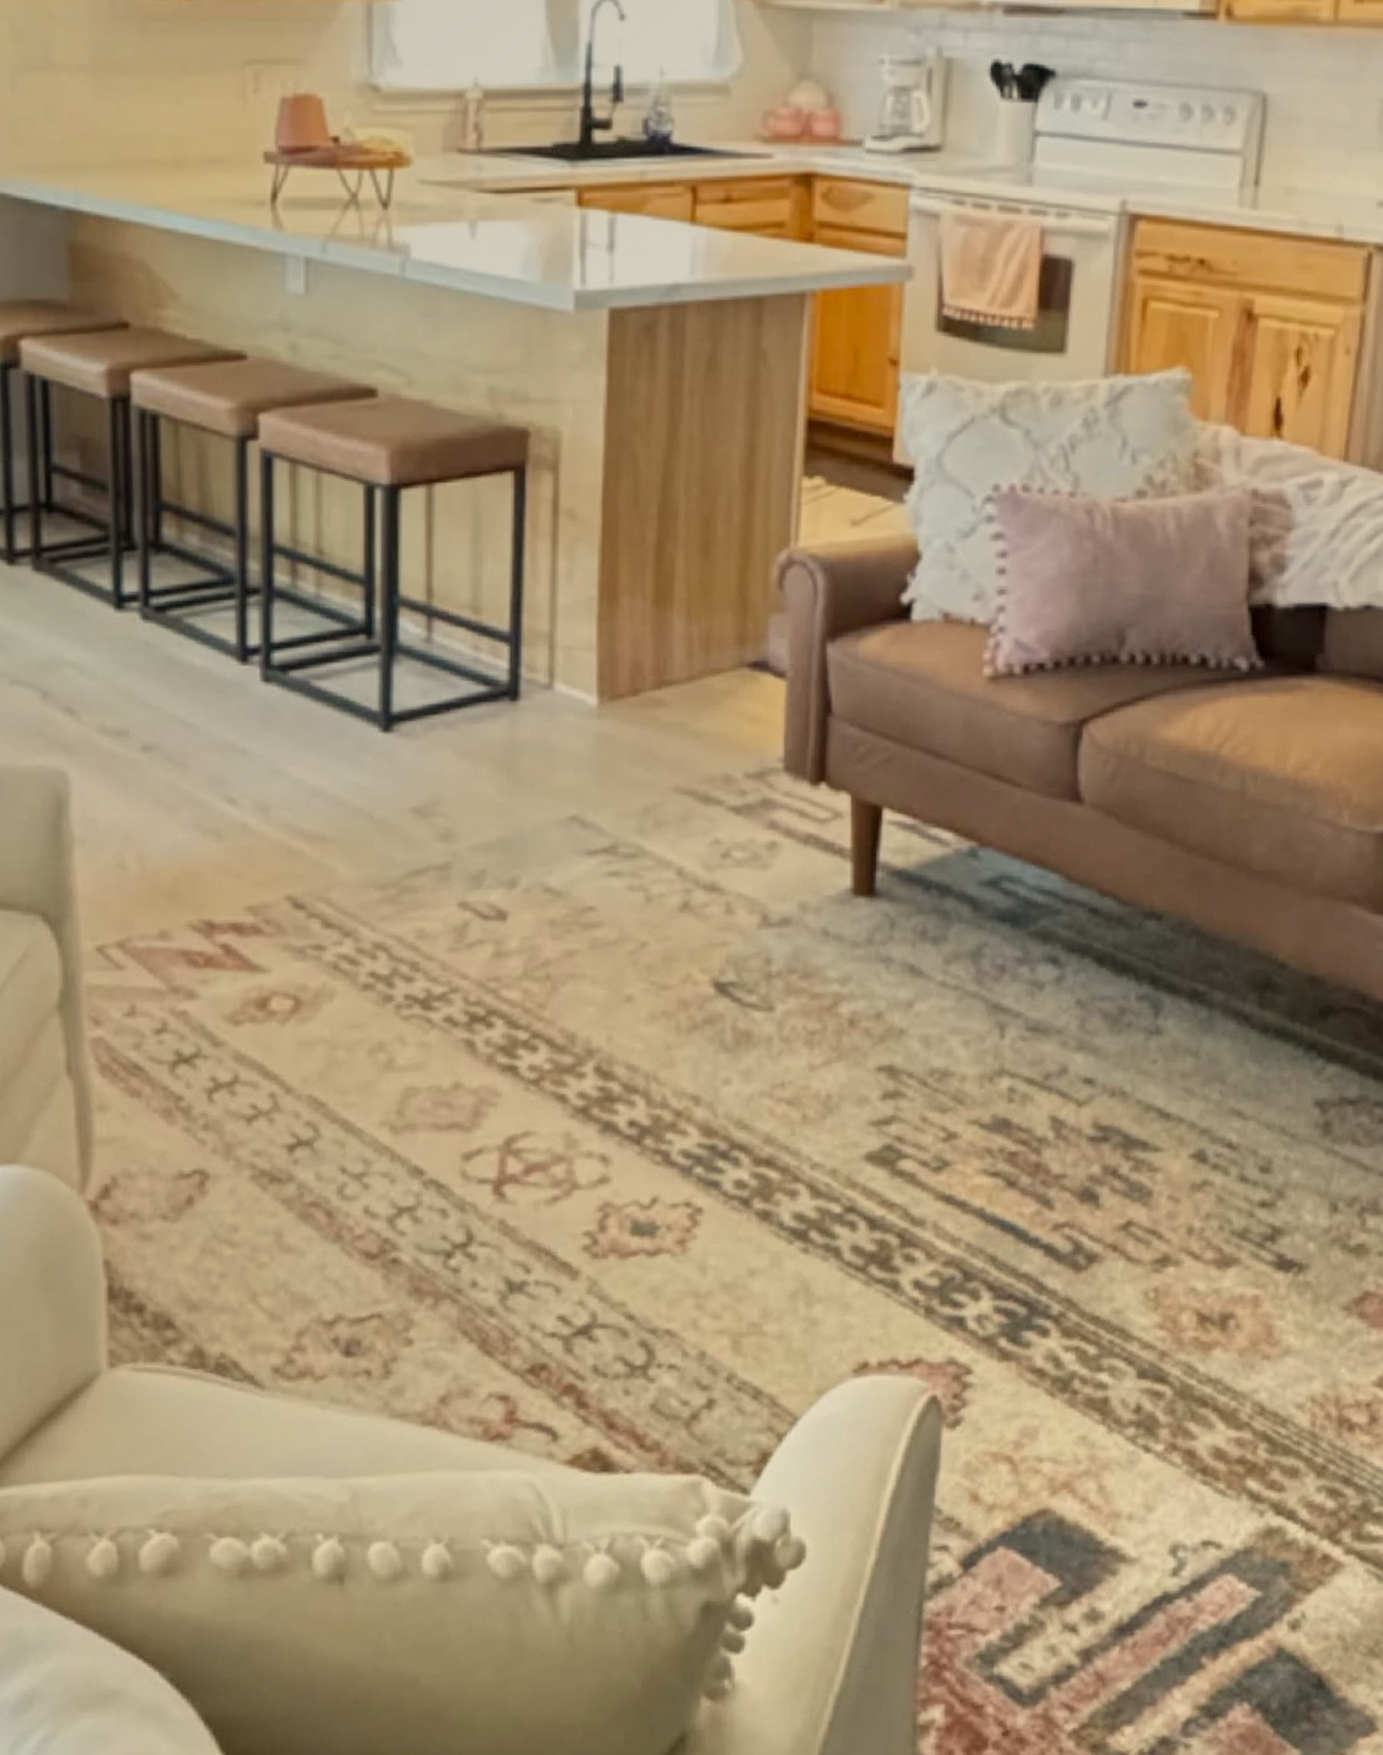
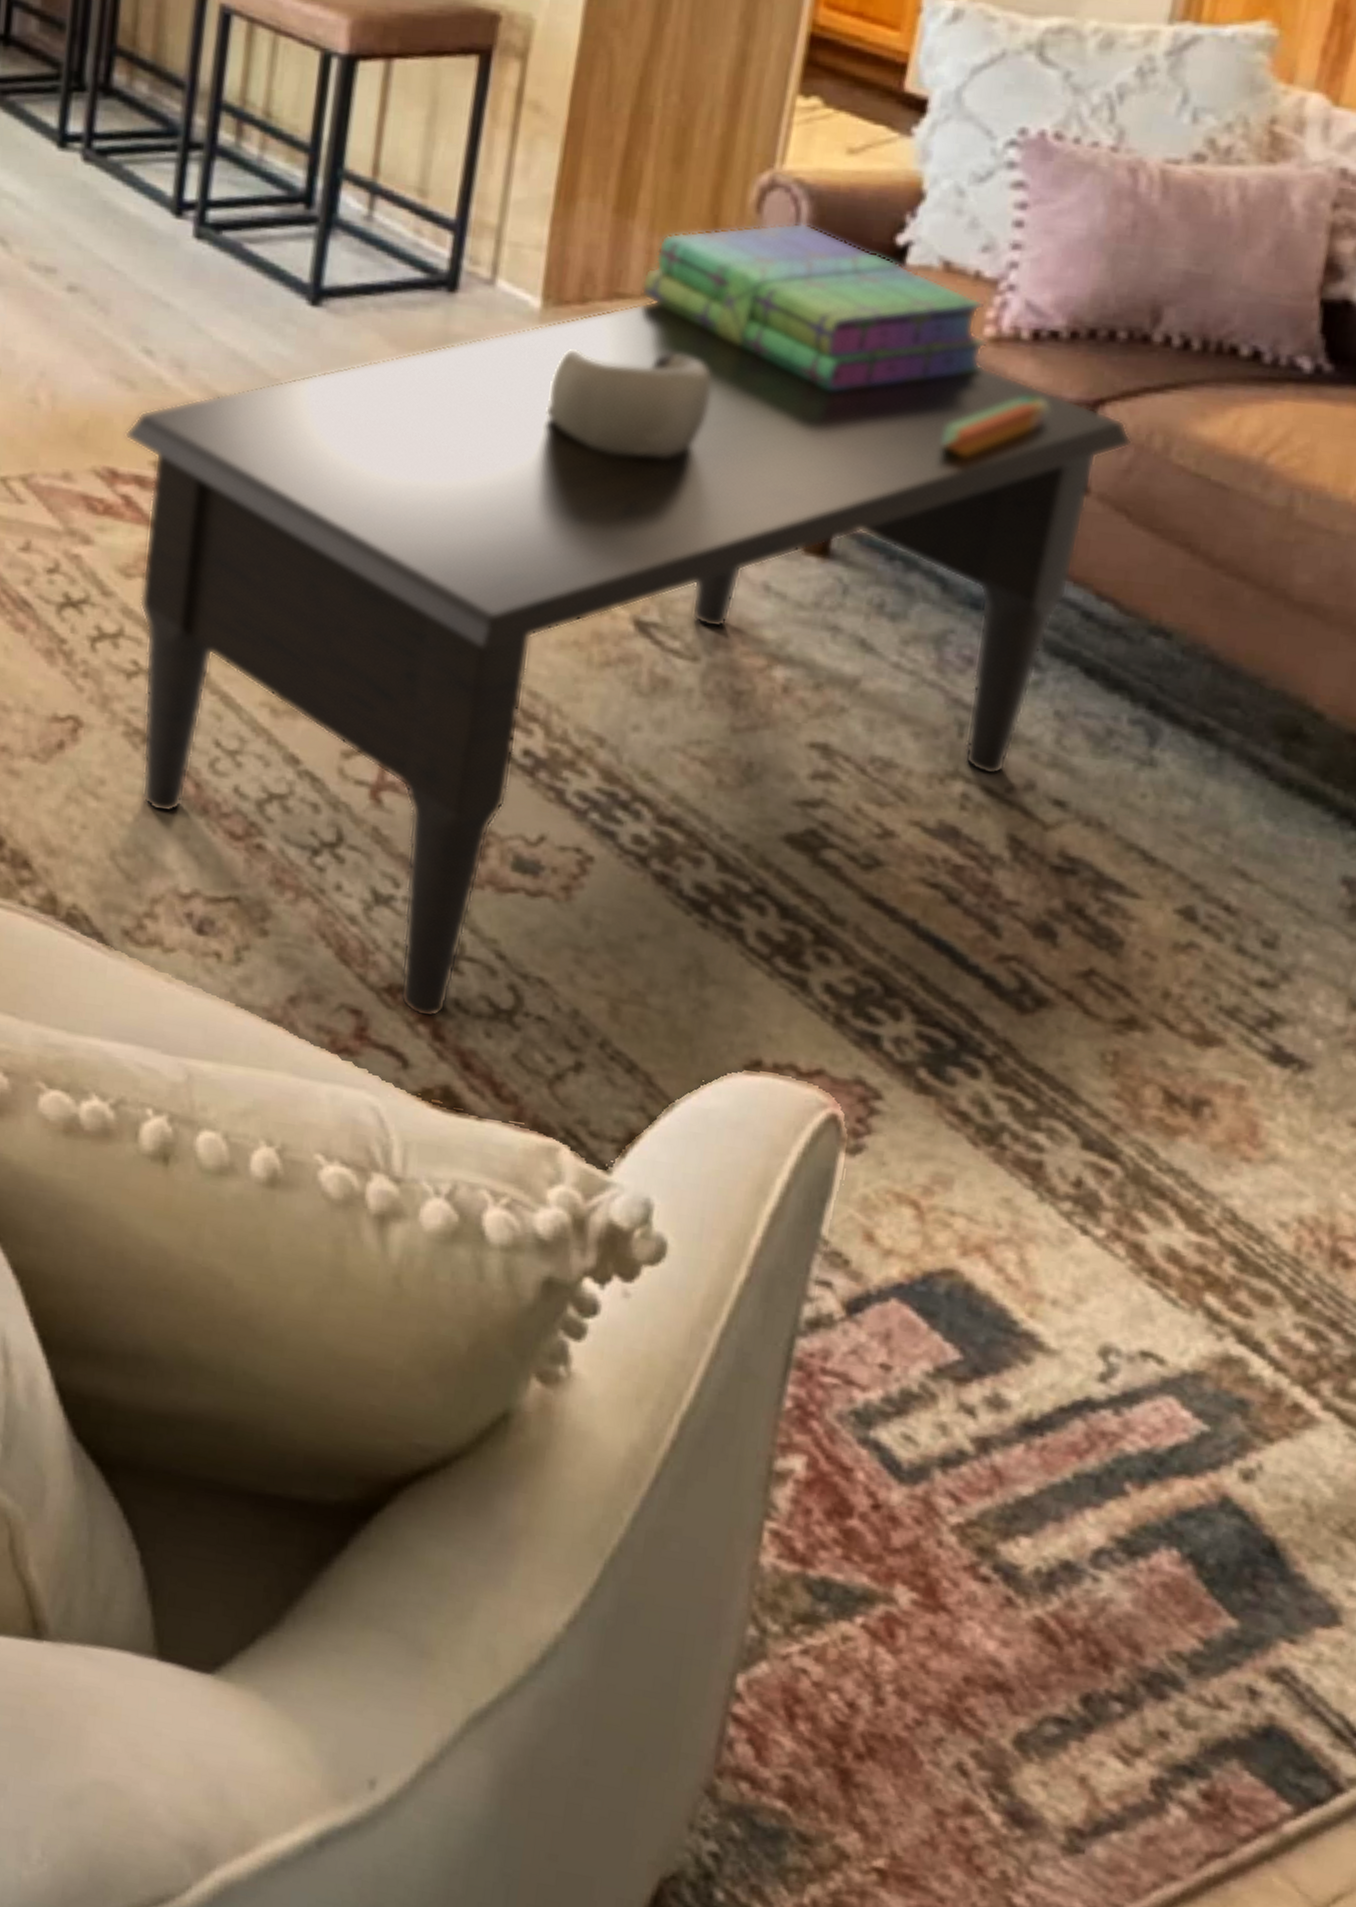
coffee table: none [217,685,1114,1389] -> present [125,301,1133,1018]
decorative bowl: none [612,728,757,832] -> present [544,349,711,457]
stack of books: none [685,593,988,744] -> present [641,222,988,391]
candle: none [958,725,1045,787] -> present [940,396,1051,457]

